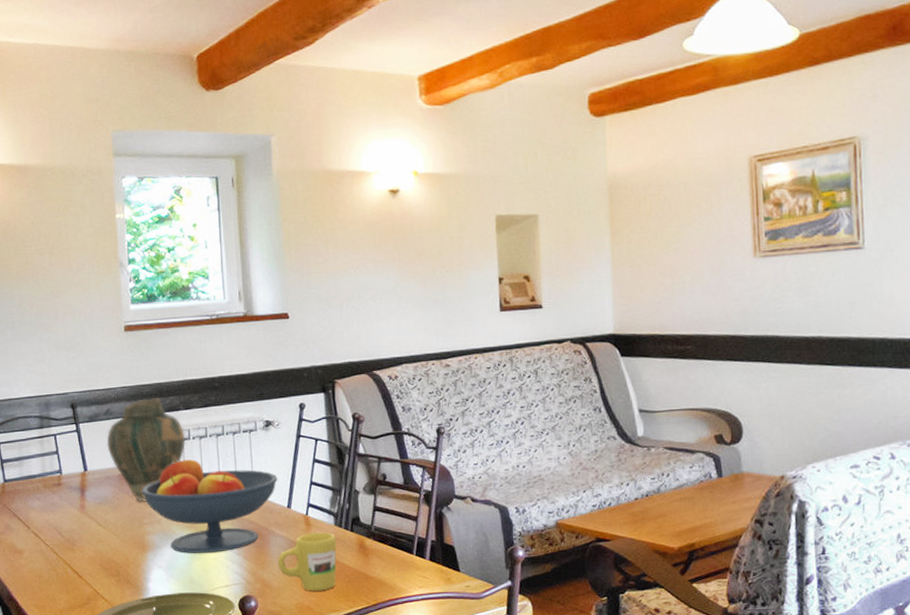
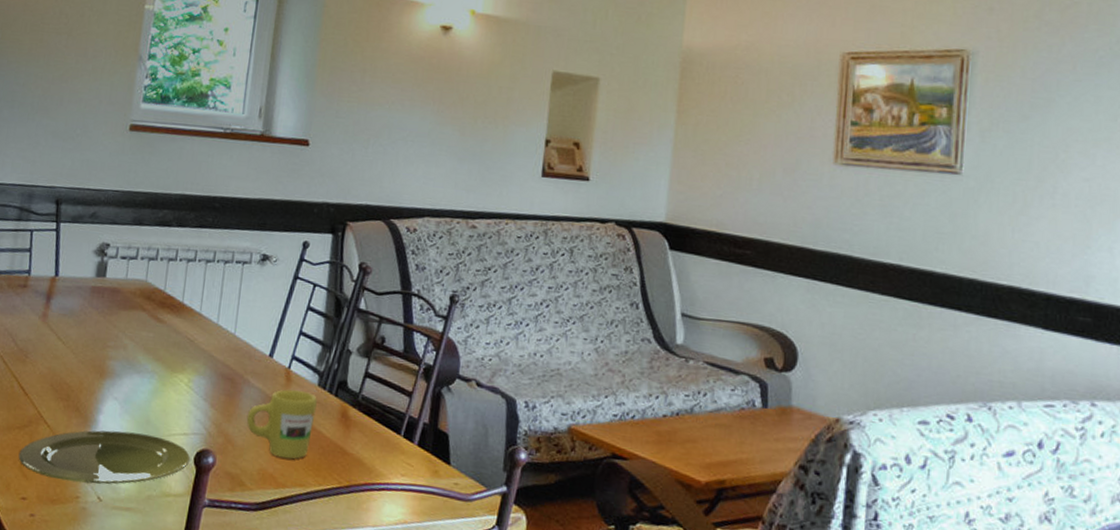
vase: present [106,397,186,503] -> none [85,207,173,323]
fruit bowl: present [141,459,278,553] -> none [112,279,265,394]

